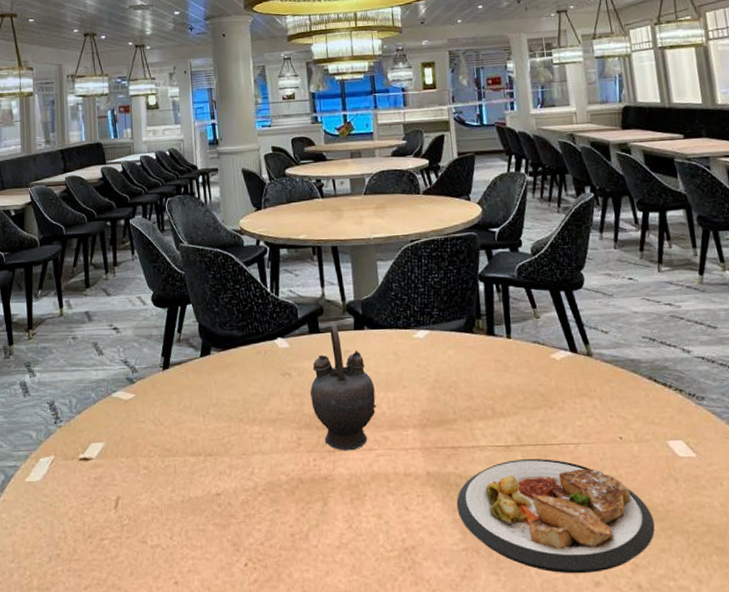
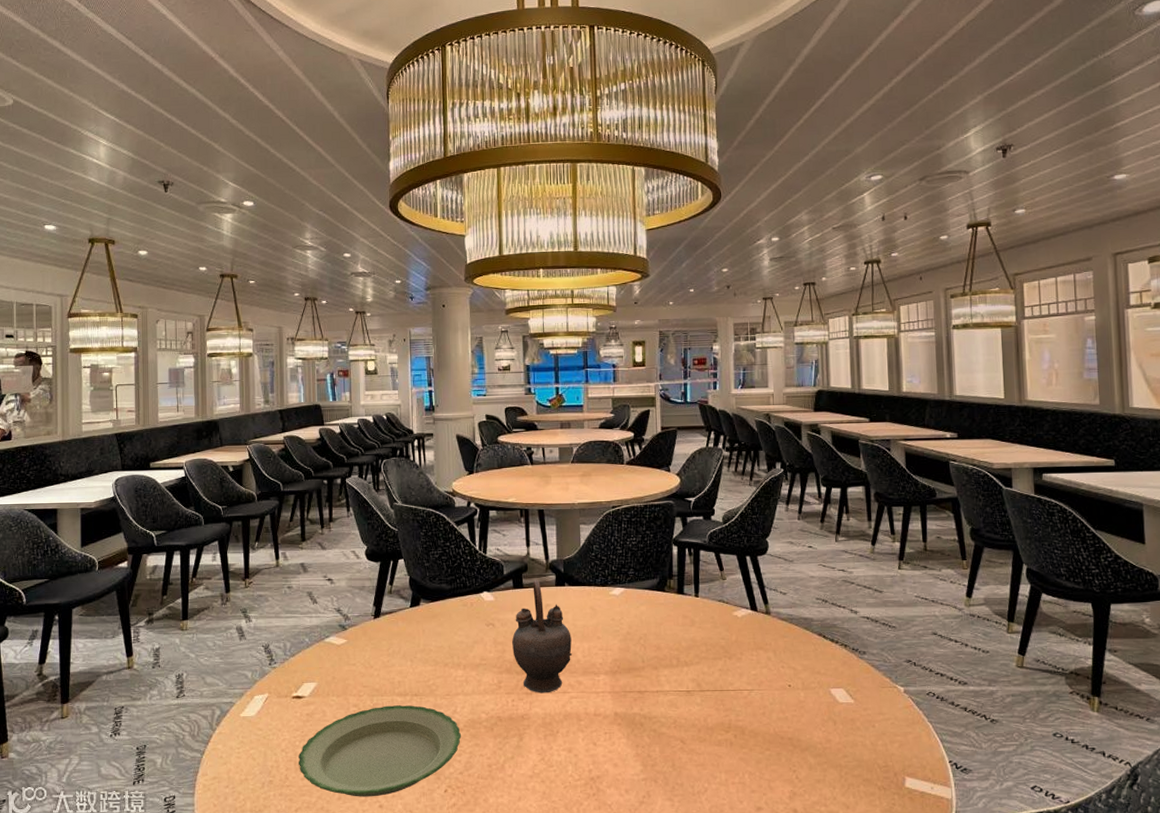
plate: none [86,466,261,572] -> present [298,705,462,797]
plate: present [456,459,655,574] -> none [639,703,813,801]

